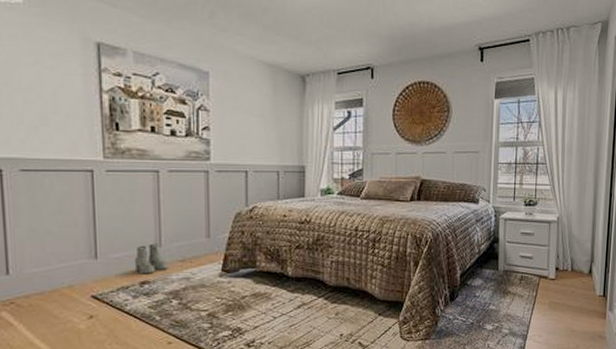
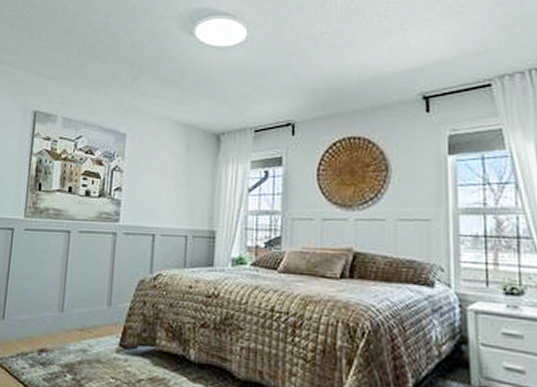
boots: present [134,243,168,274] -> none [35,307,68,341]

